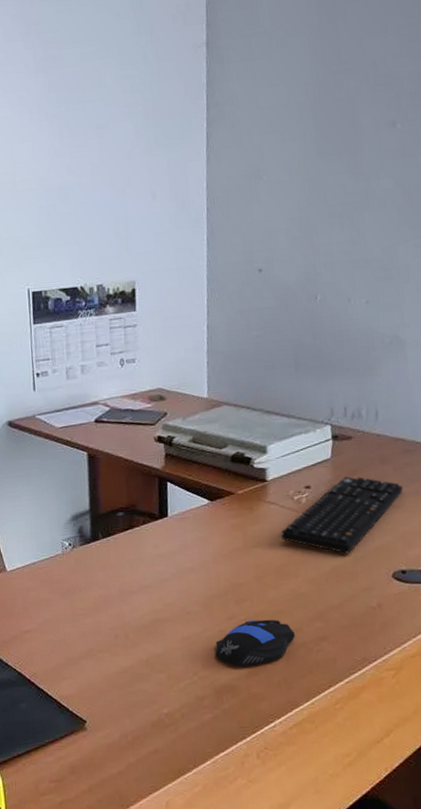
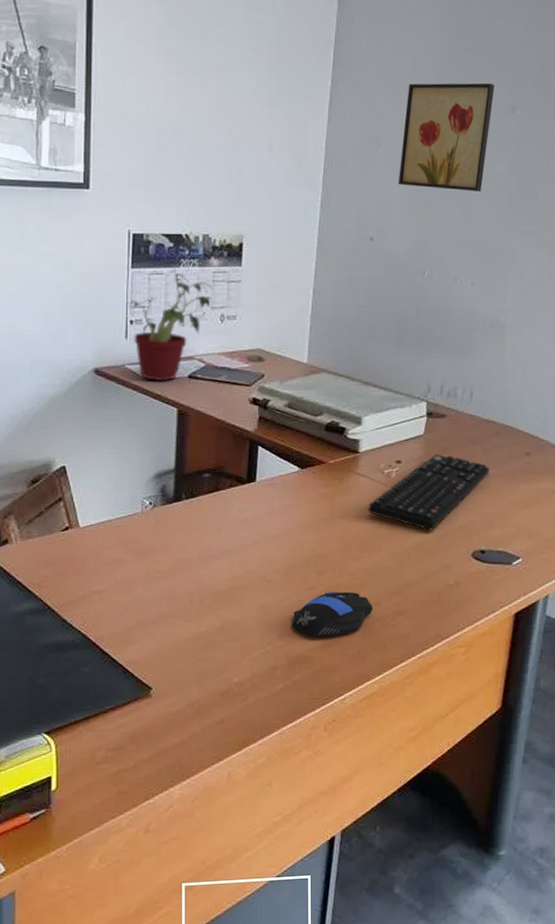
potted plant: none [32,320,111,429] -> present [126,268,212,382]
wall art: none [281,101,372,214] -> present [398,83,495,192]

